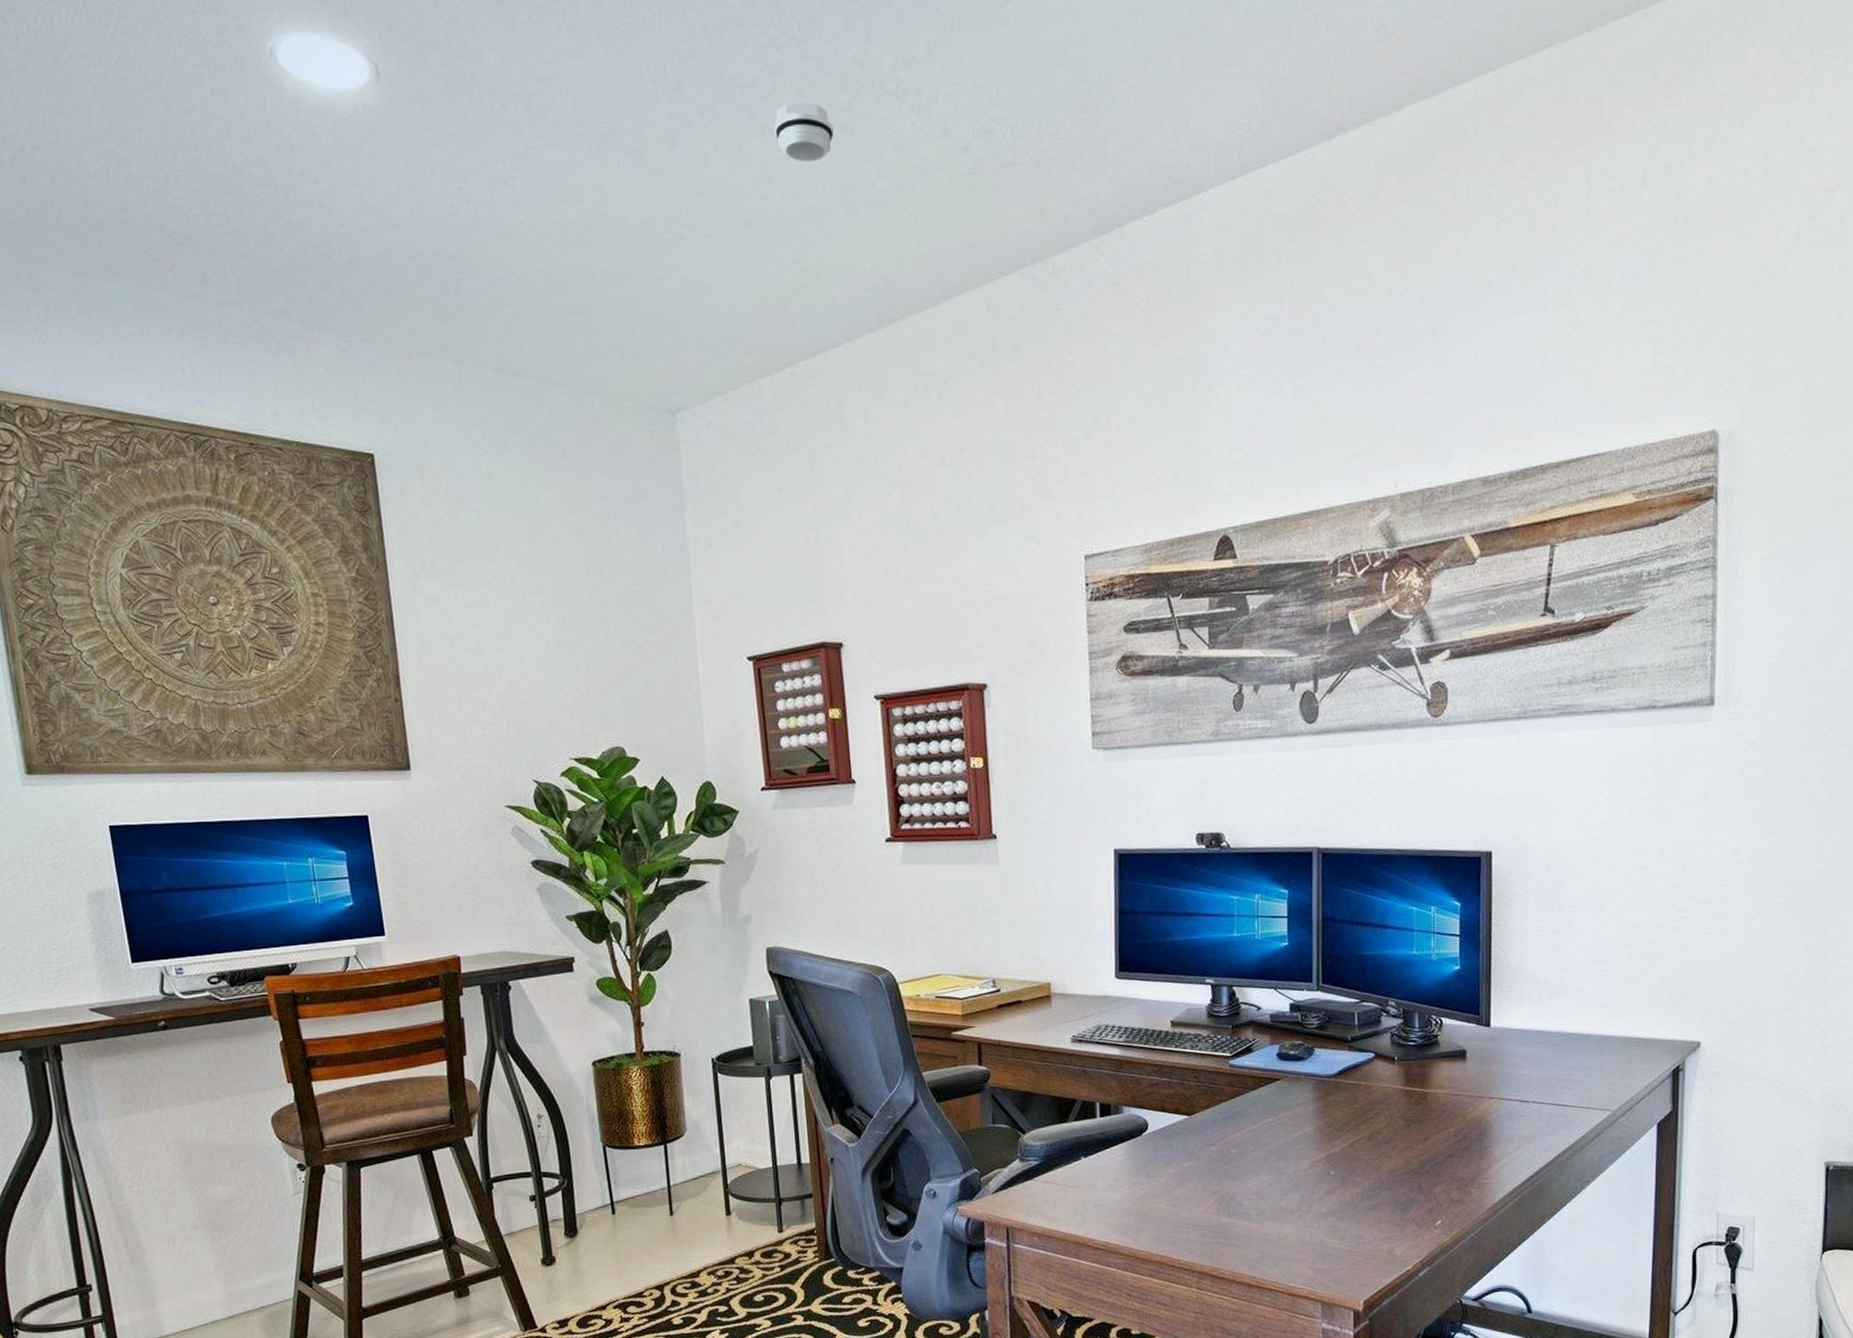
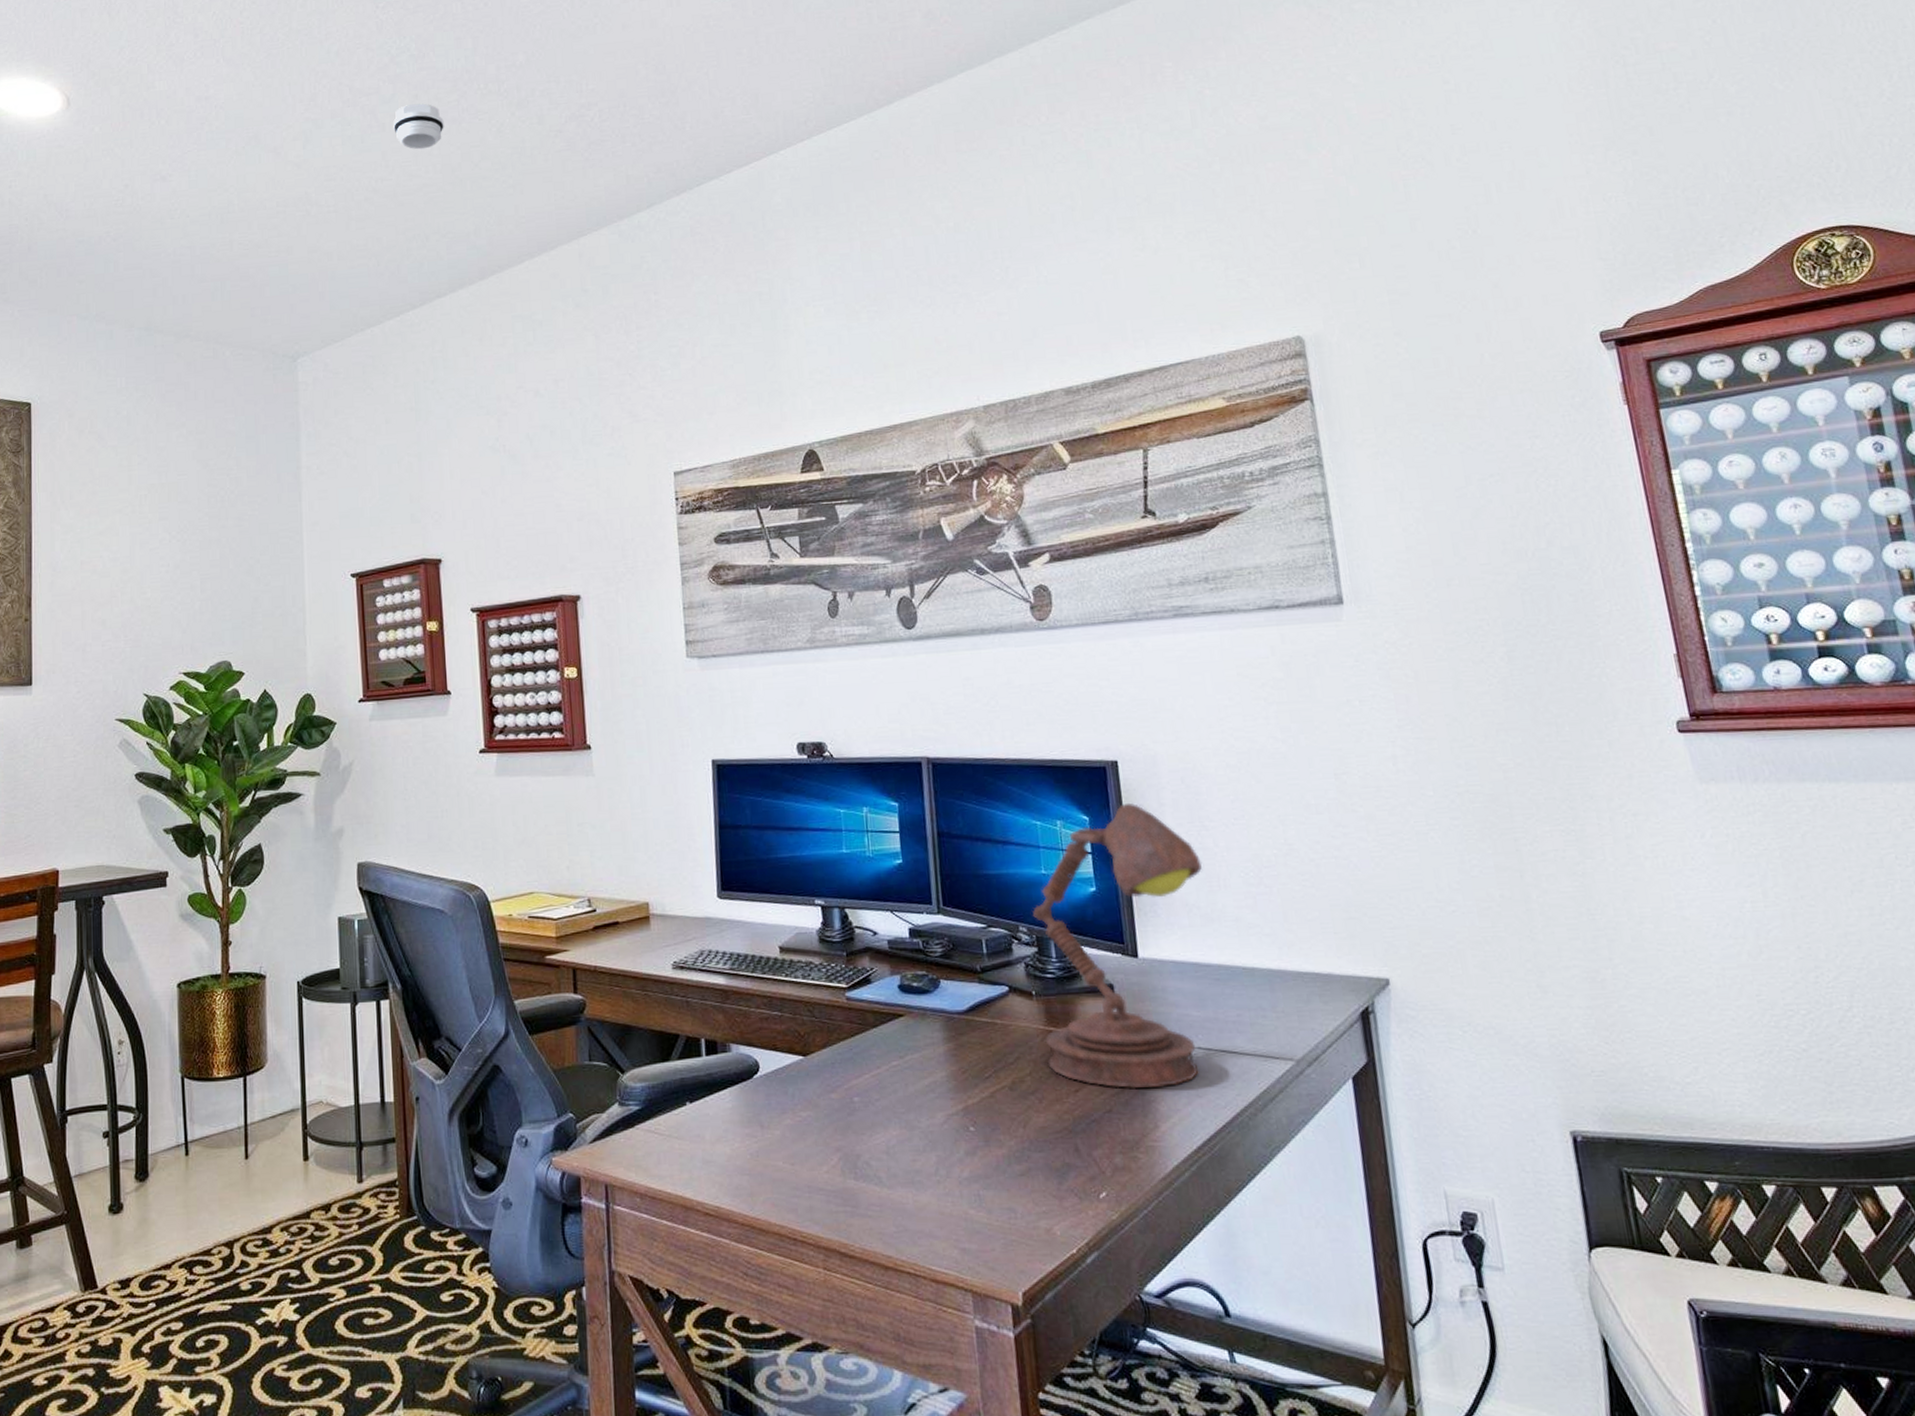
desk lamp: none [1402,890,1556,1137] -> present [1033,802,1203,1089]

